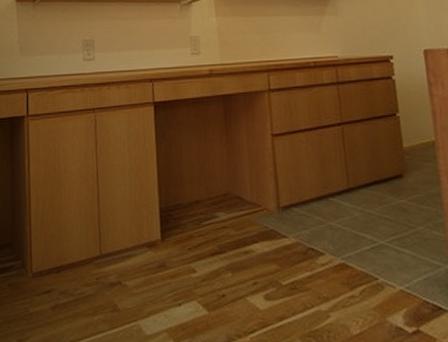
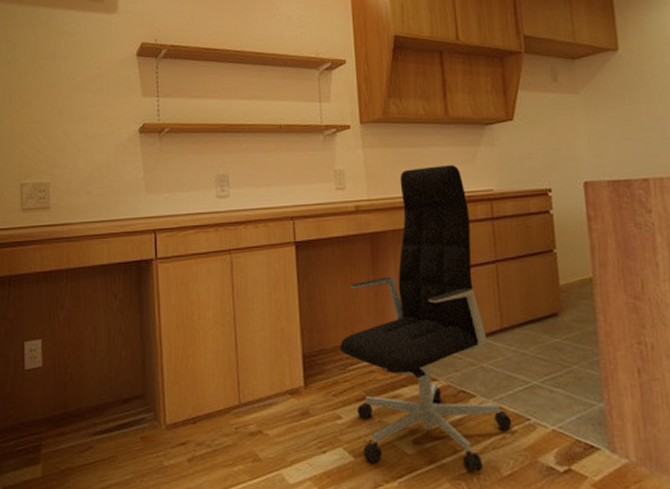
office chair: none [194,33,361,332] -> present [340,165,512,474]

